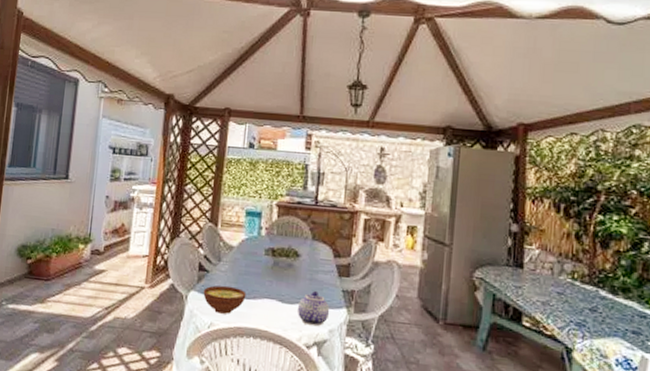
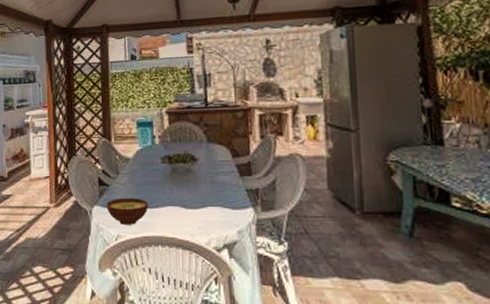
teapot: present [298,291,330,327] -> none [202,194,236,229]

